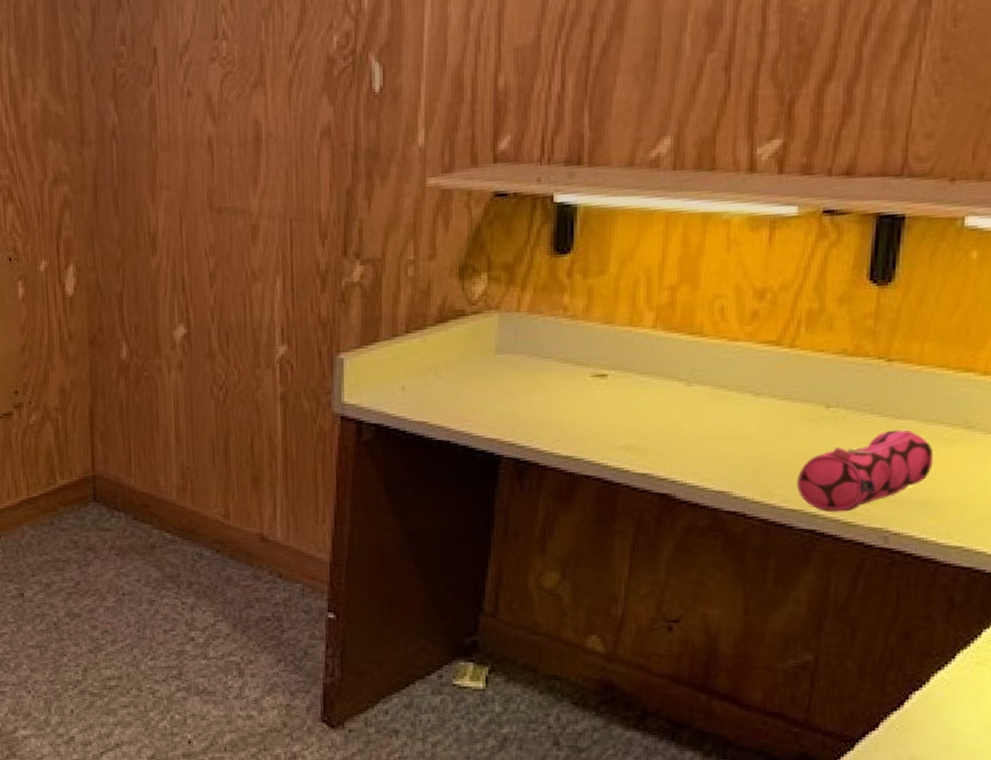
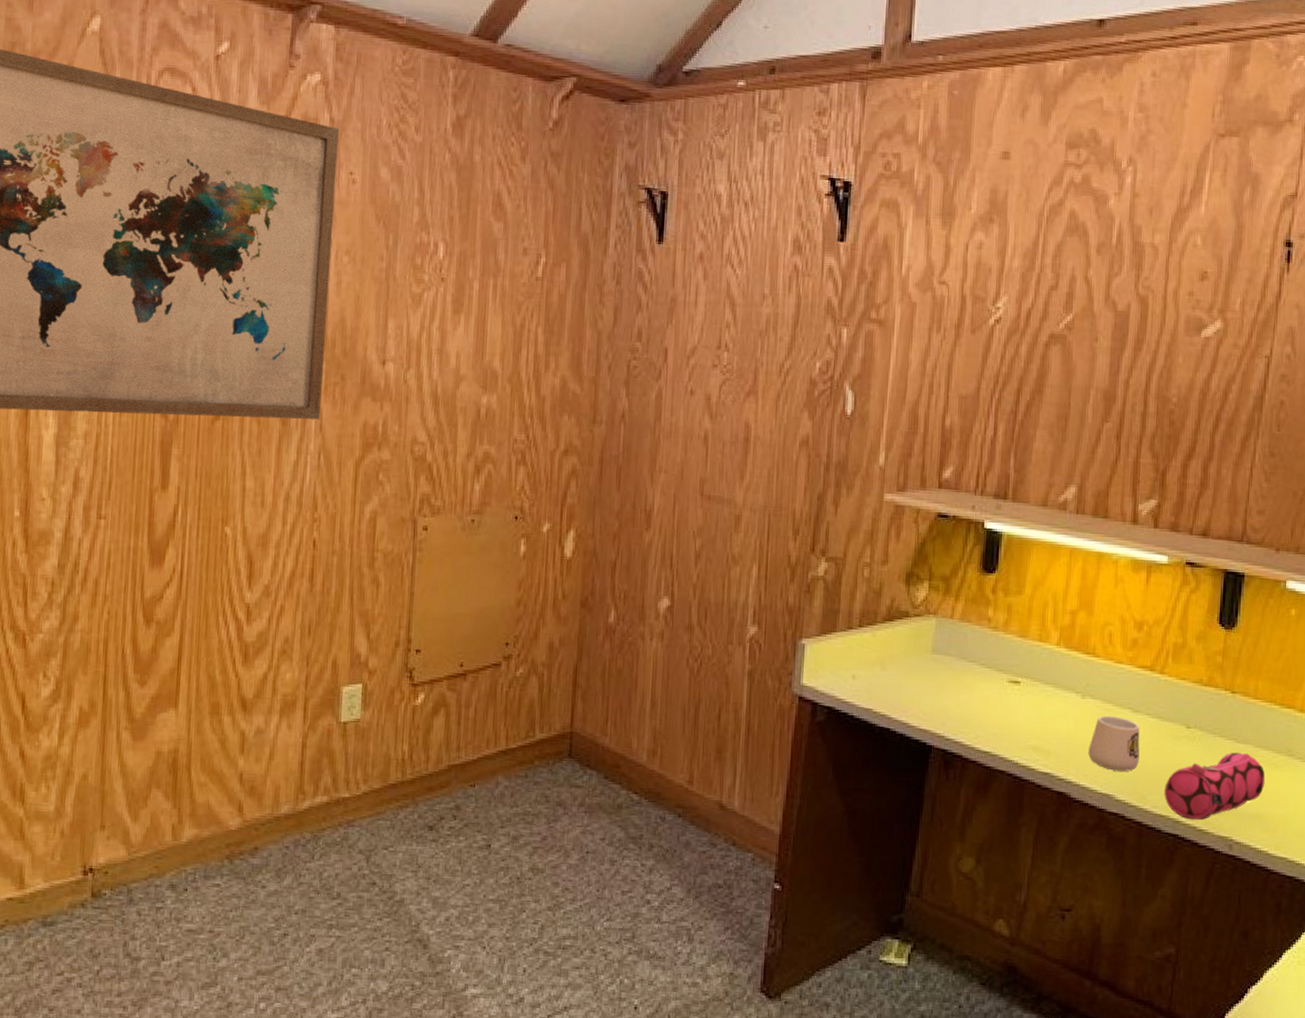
mug: none [697,402,764,465] -> present [1088,715,1140,772]

